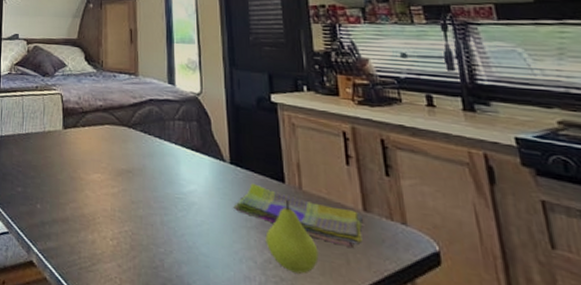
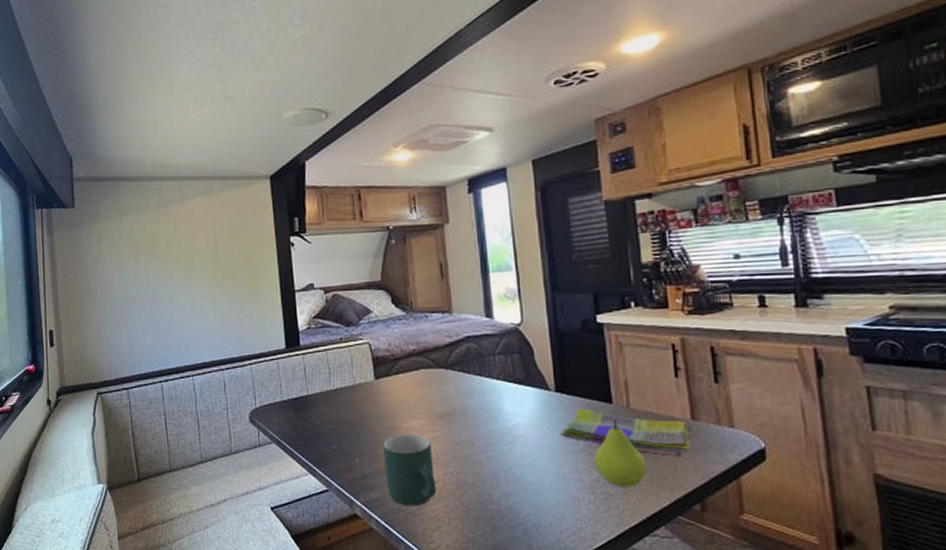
mug: none [63,185,111,262] -> present [383,434,437,506]

